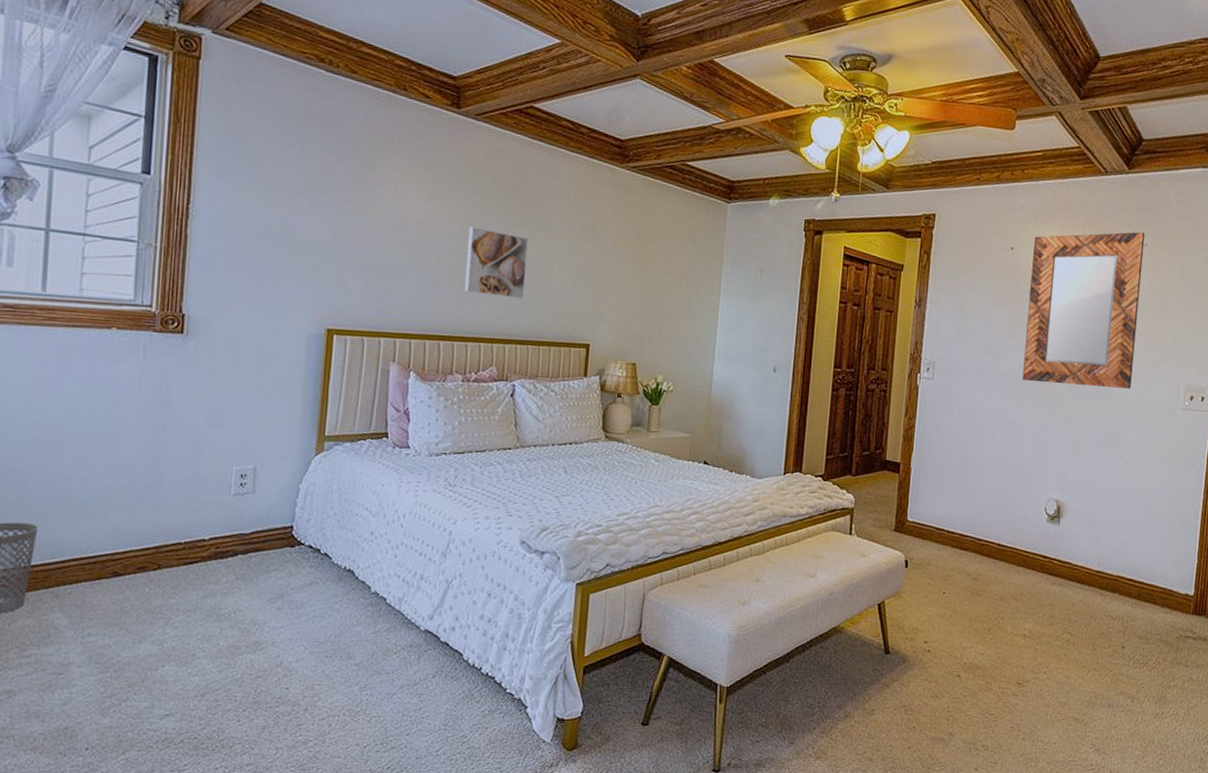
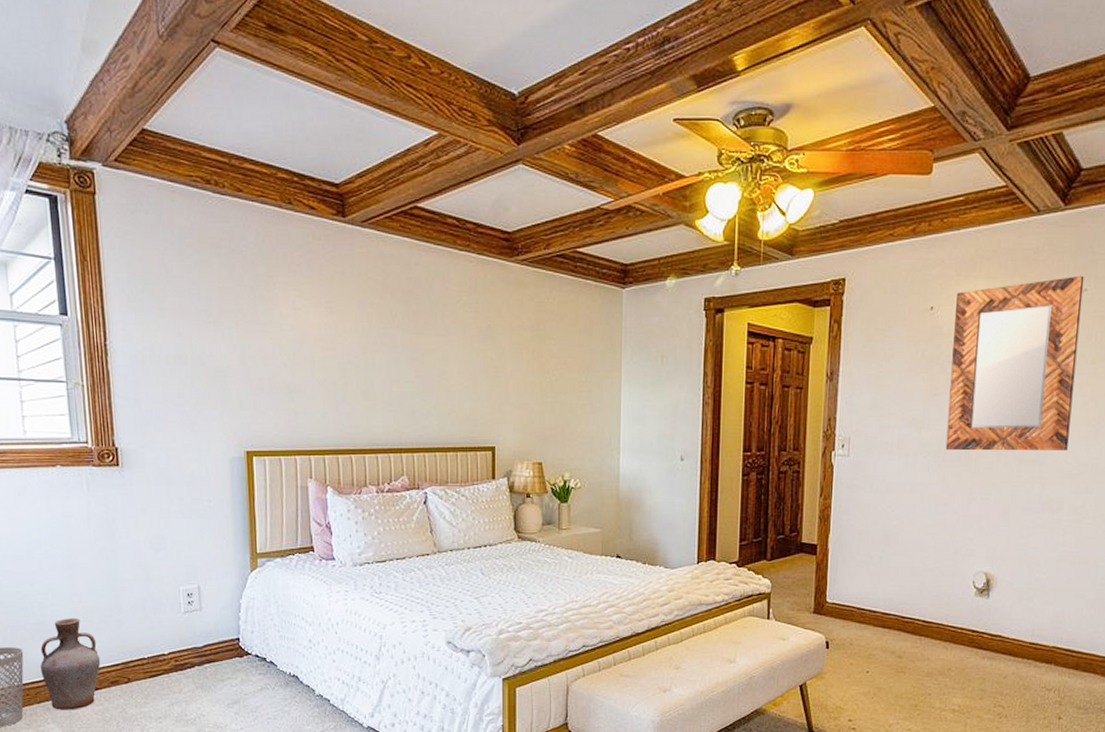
vase: none [55,493,129,598] -> present [40,617,101,710]
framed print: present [465,227,529,300] -> none [366,338,427,407]

